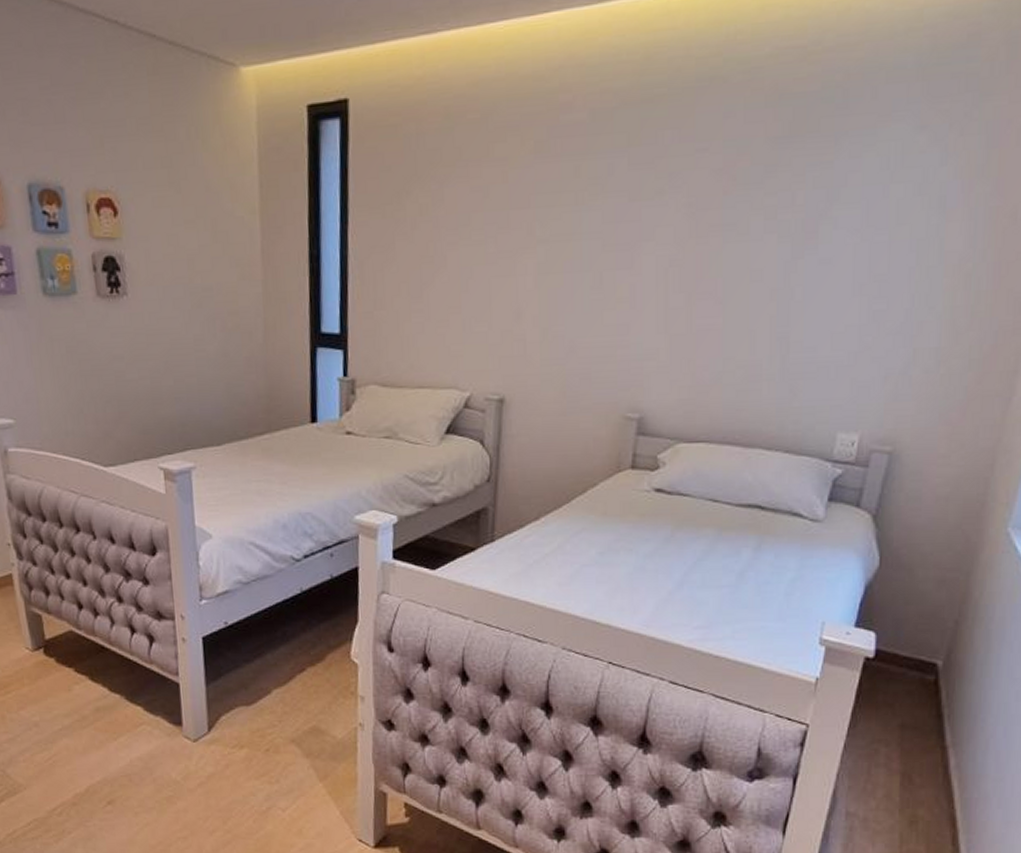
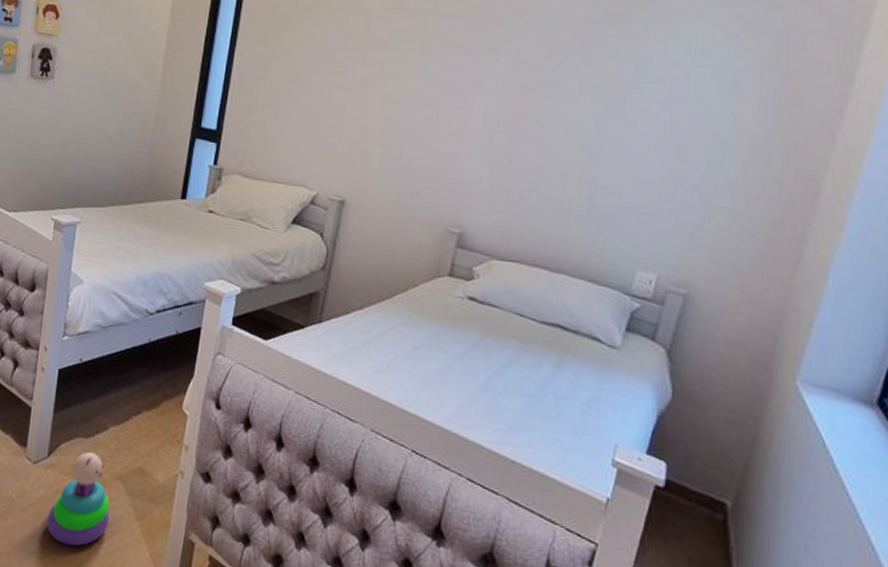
stacking toy: none [220,719,290,818] -> present [46,451,110,547]

